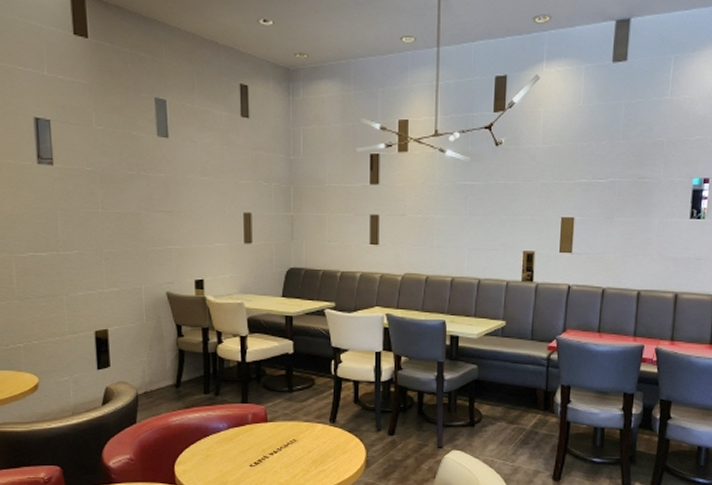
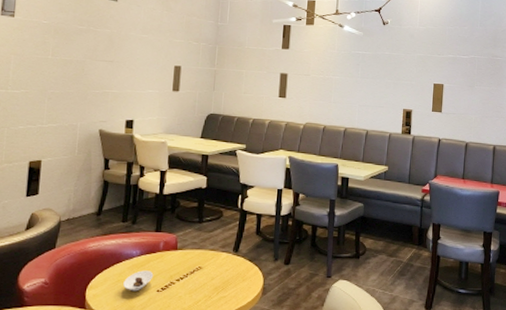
saucer: none [213,444,245,466] -> present [123,270,154,292]

